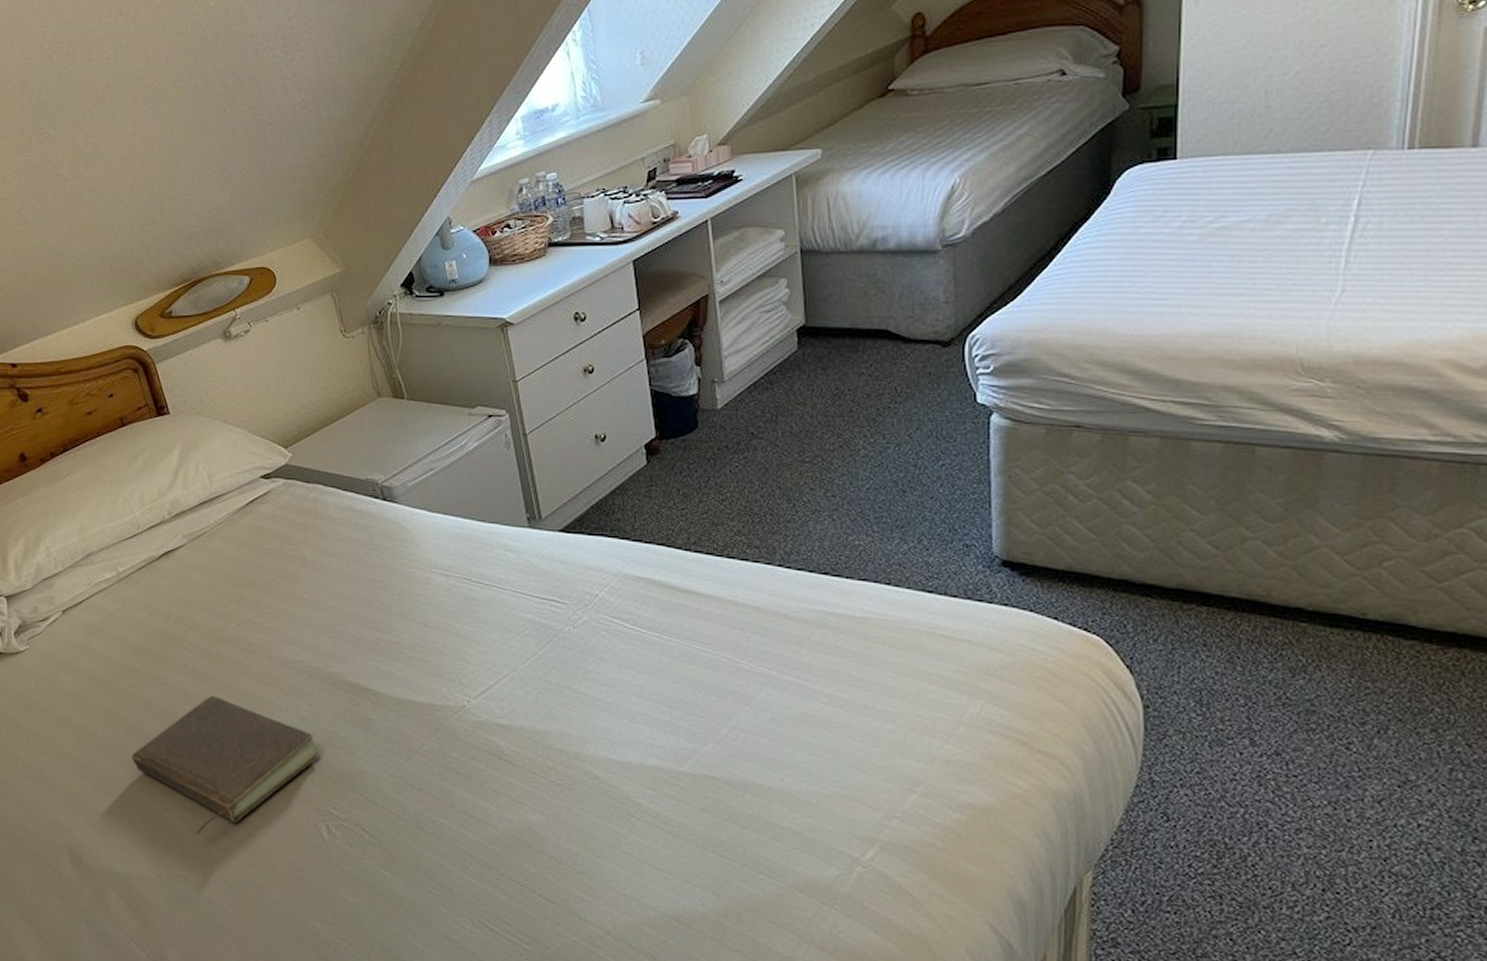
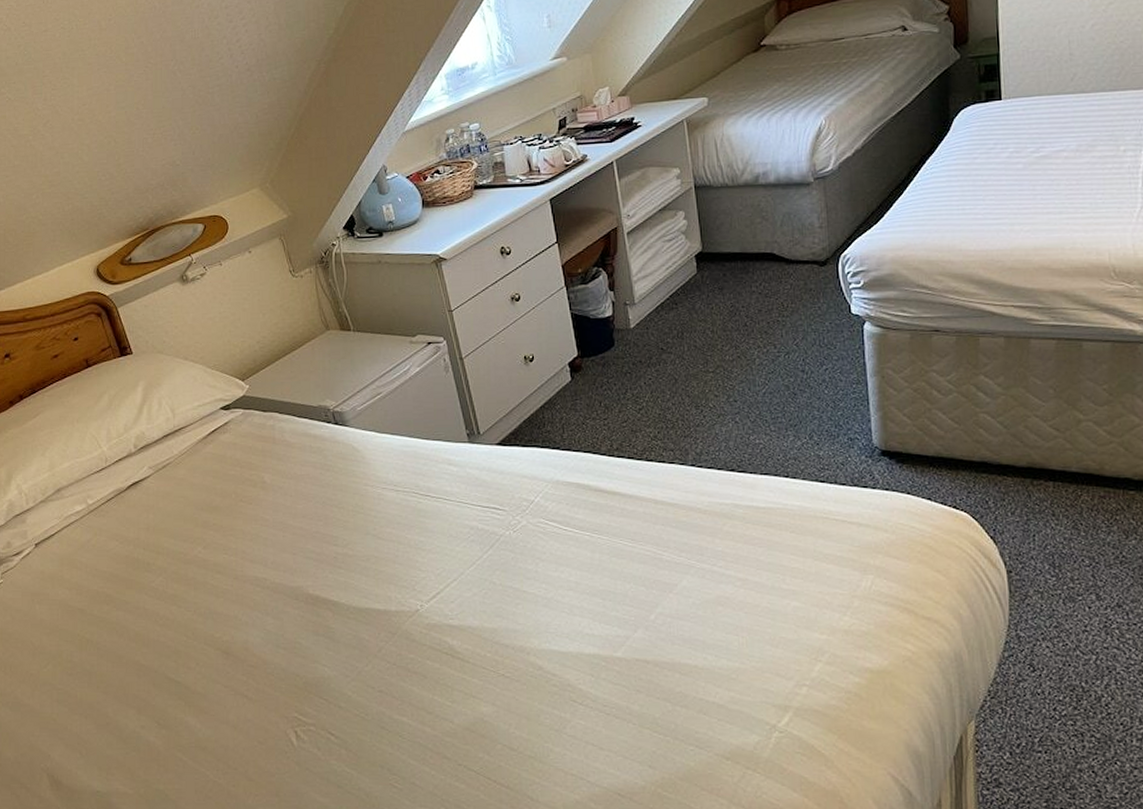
book: present [131,695,319,835] -> none [106,616,286,750]

